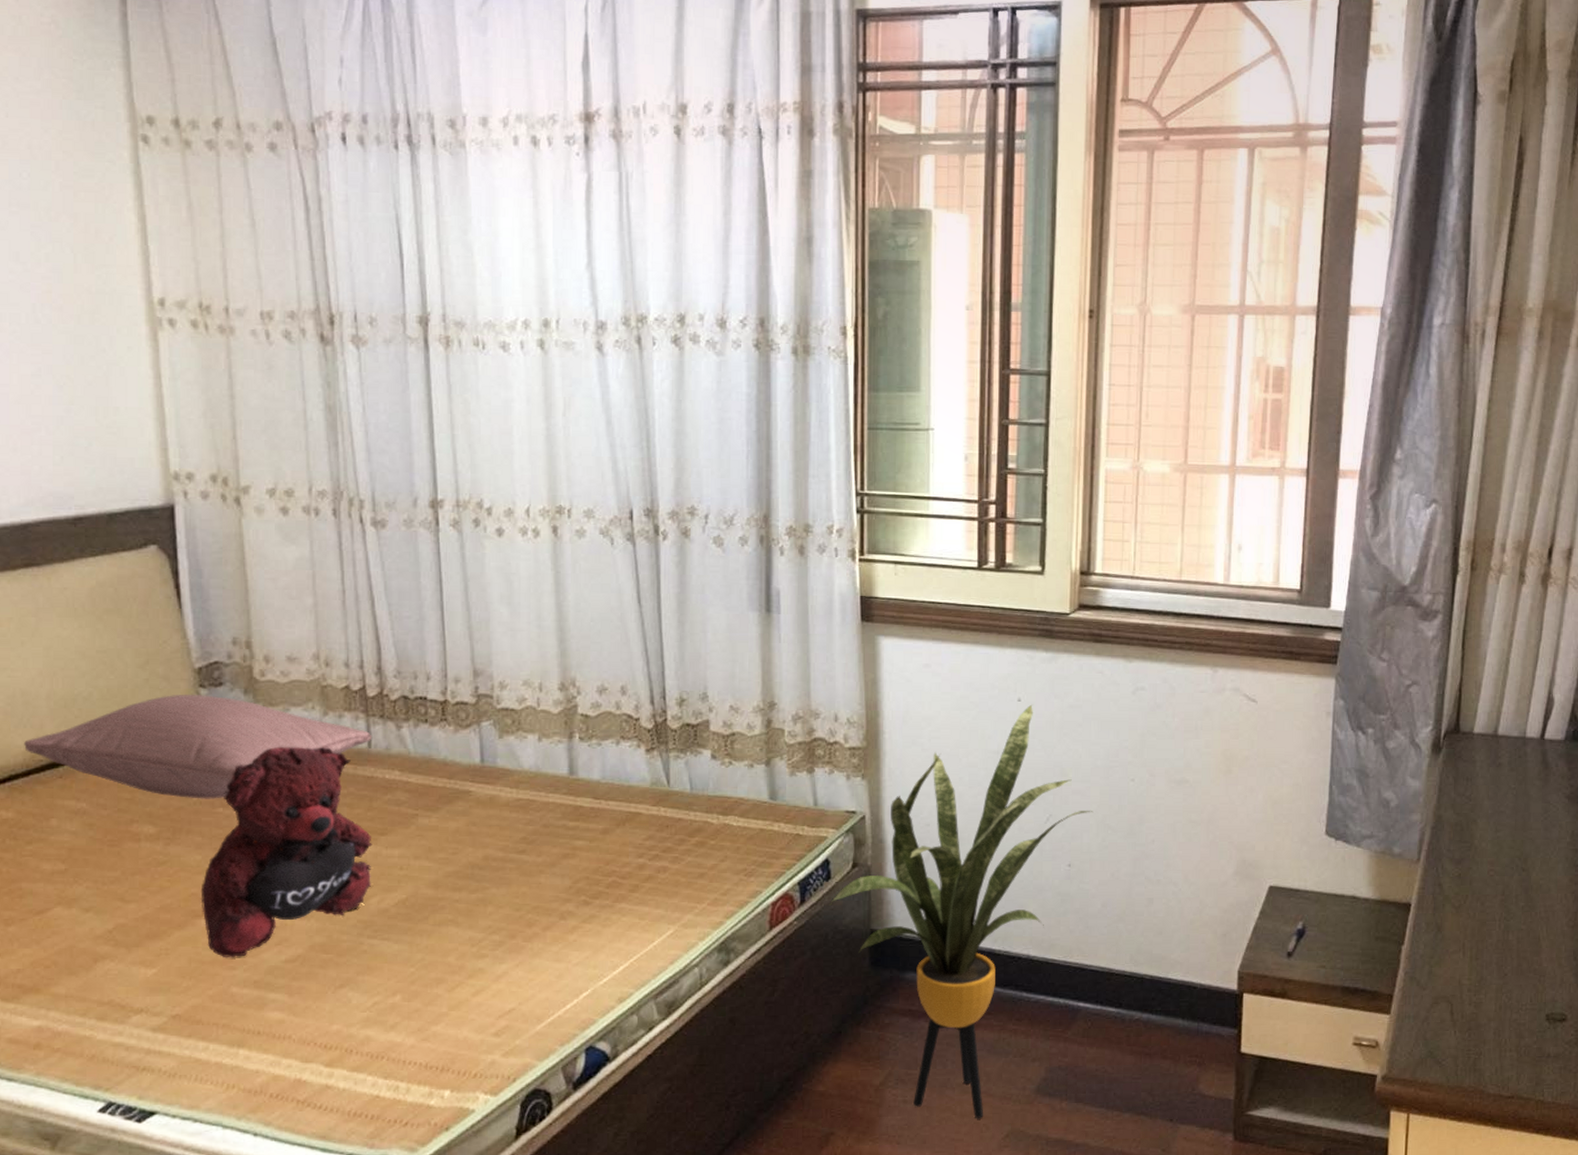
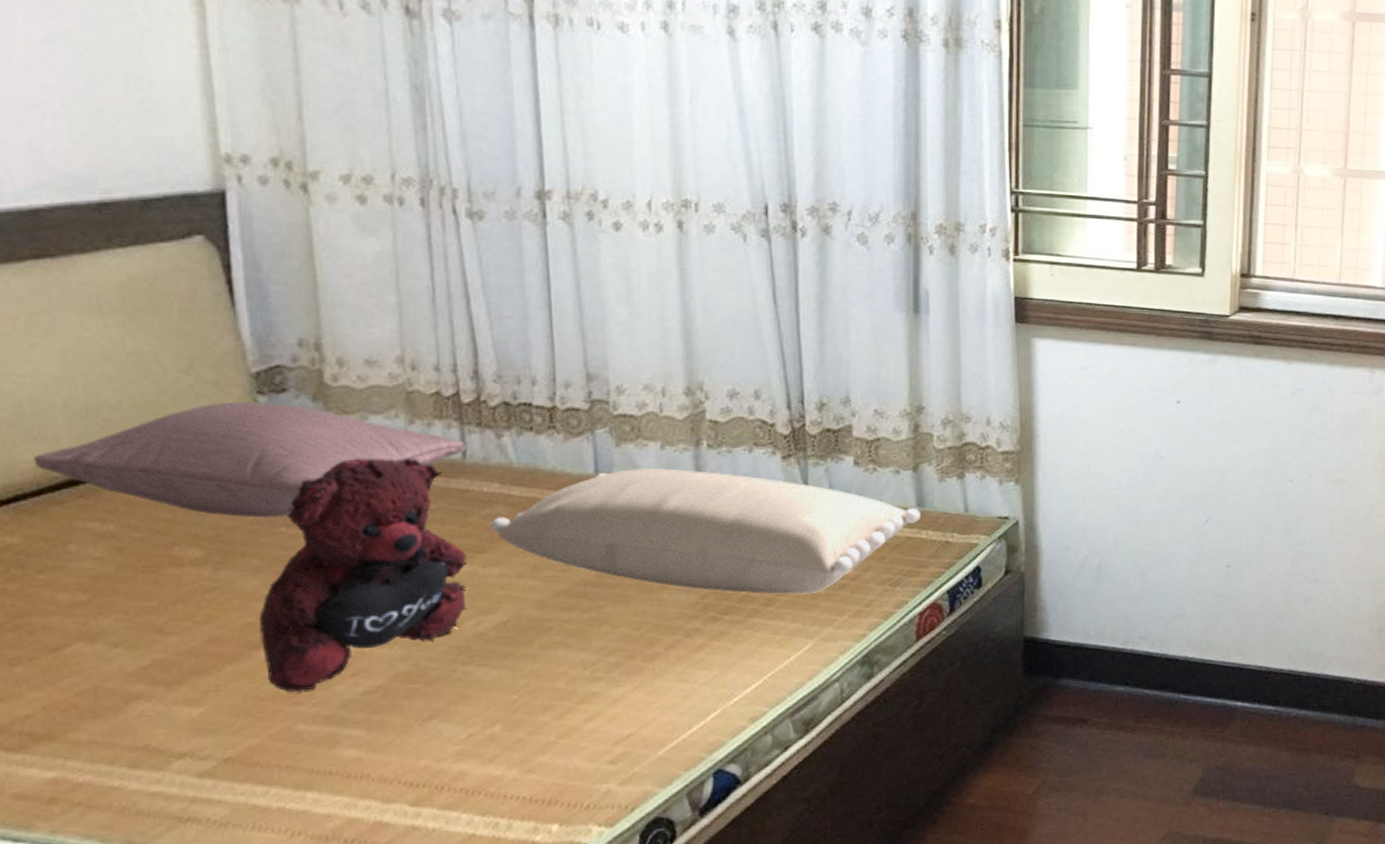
pillow: none [393,758,773,882] -> present [492,467,920,595]
house plant: present [830,704,1094,1118] -> none [981,406,1252,822]

